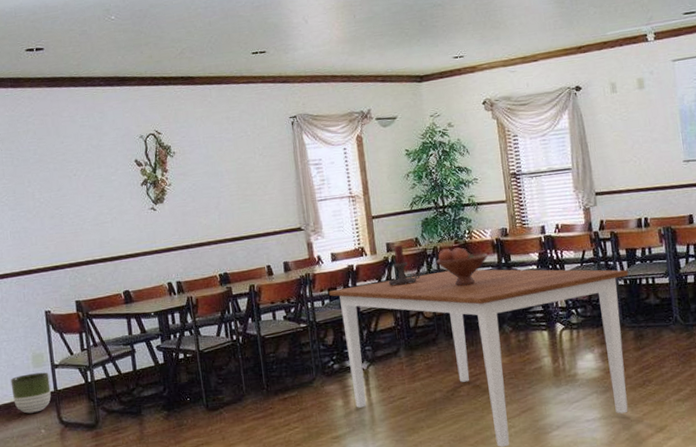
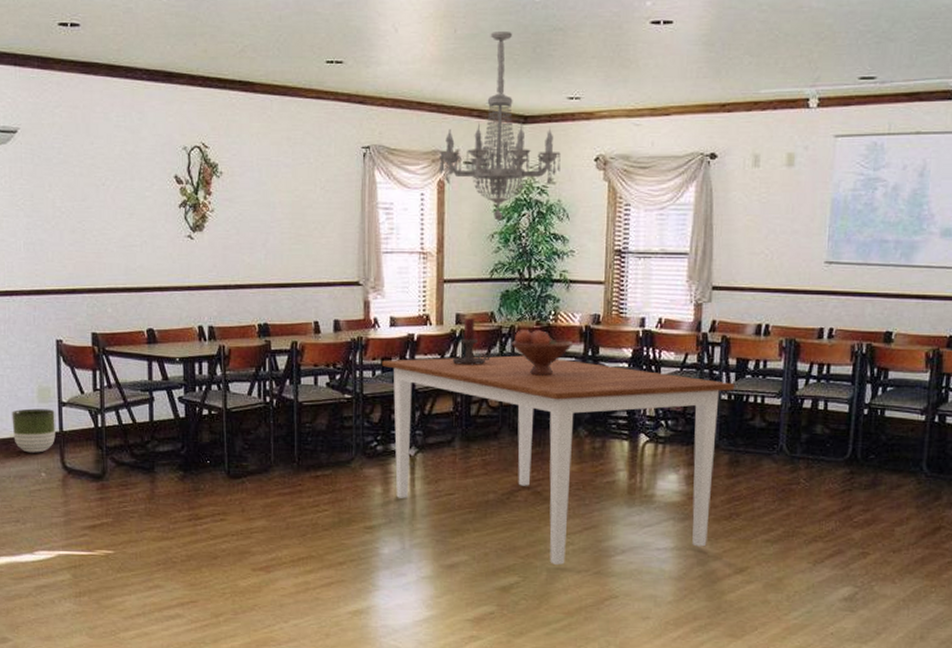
chandelier: none [354,12,456,162] -> present [438,32,561,221]

